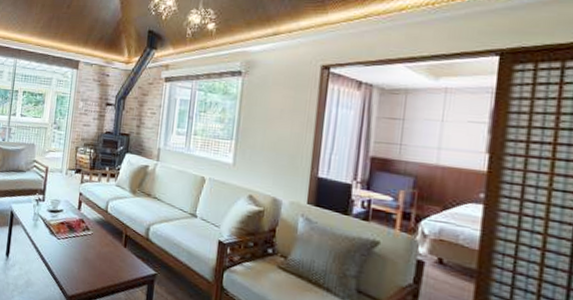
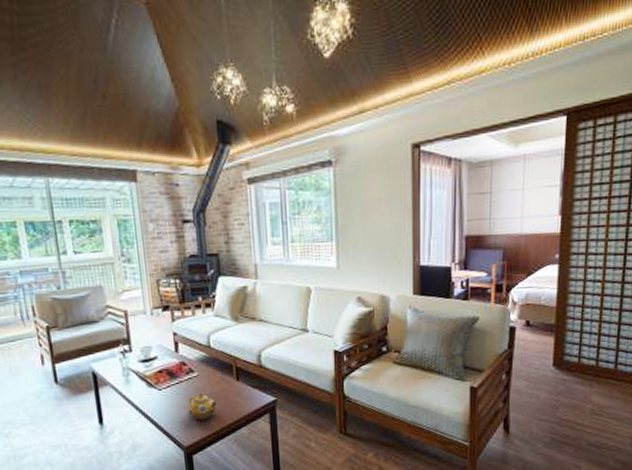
teapot: none [77,250,103,276] -> present [188,393,217,420]

